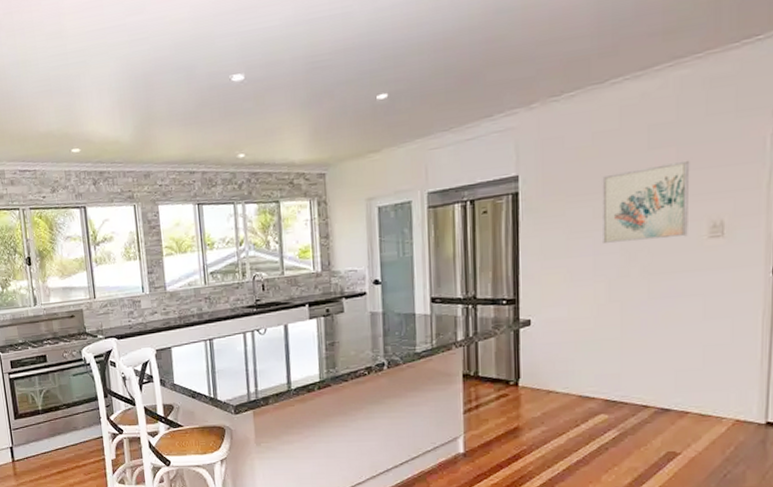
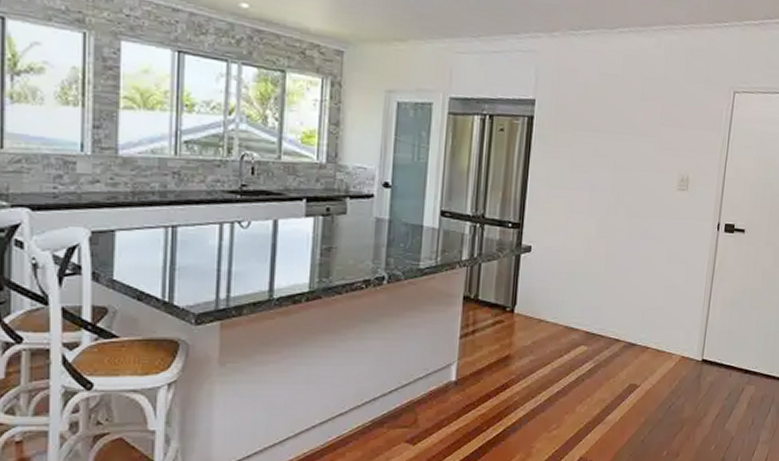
wall art: present [602,160,690,244] -> none [599,116,671,186]

